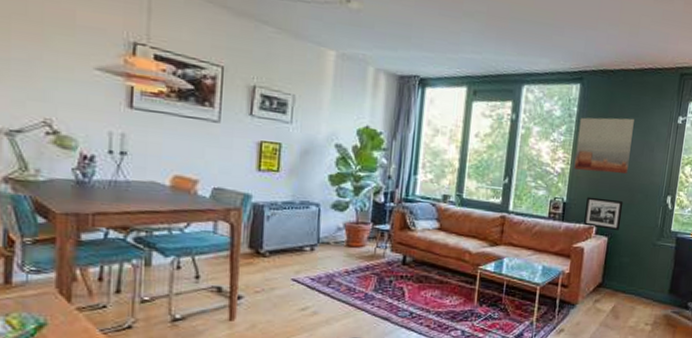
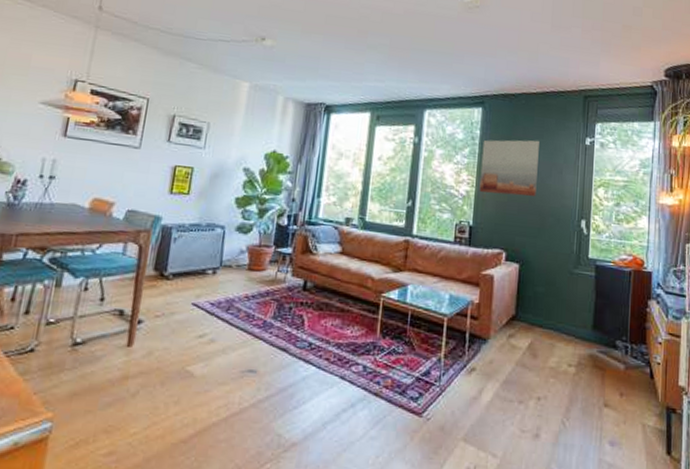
picture frame: present [584,196,624,230] -> none [492,220,534,257]

